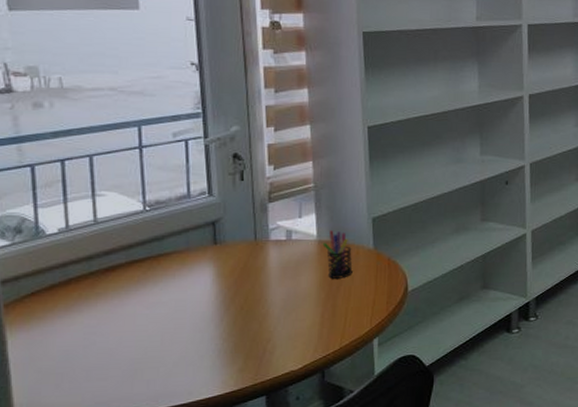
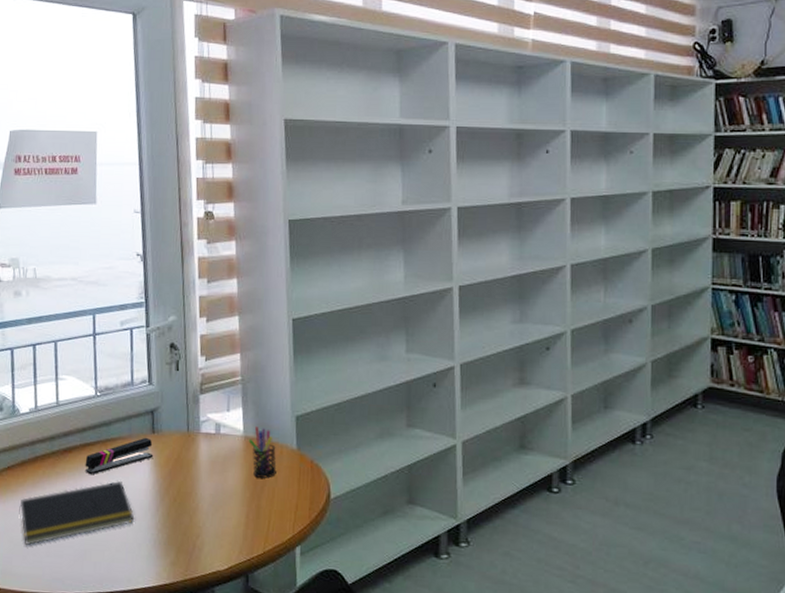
notepad: none [48,294,195,372] -> present [19,480,135,545]
stapler: none [132,249,216,293] -> present [85,437,154,475]

